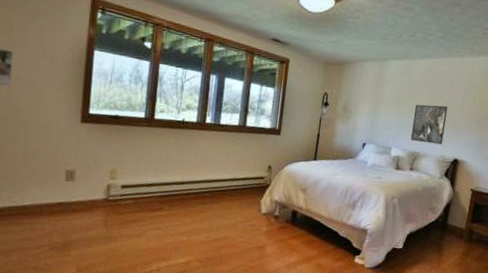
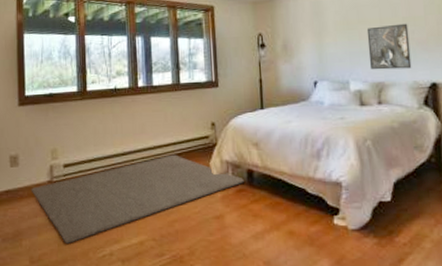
rug: none [85,189,288,257] -> present [31,154,244,243]

